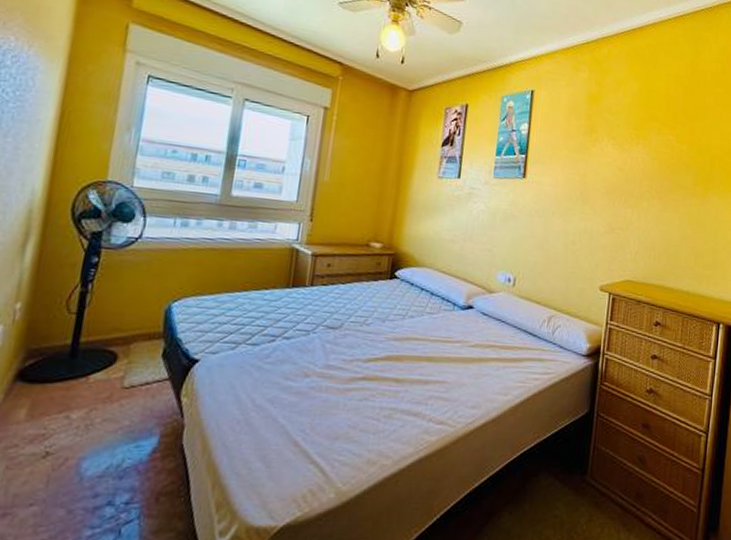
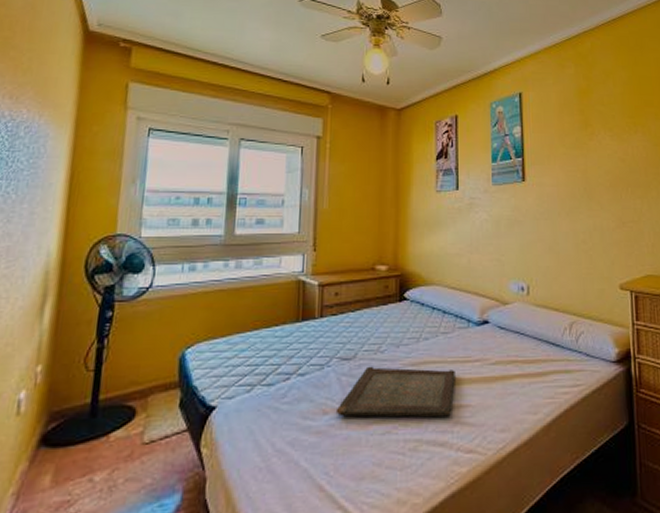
serving tray: none [317,336,436,390] -> present [335,366,455,418]

